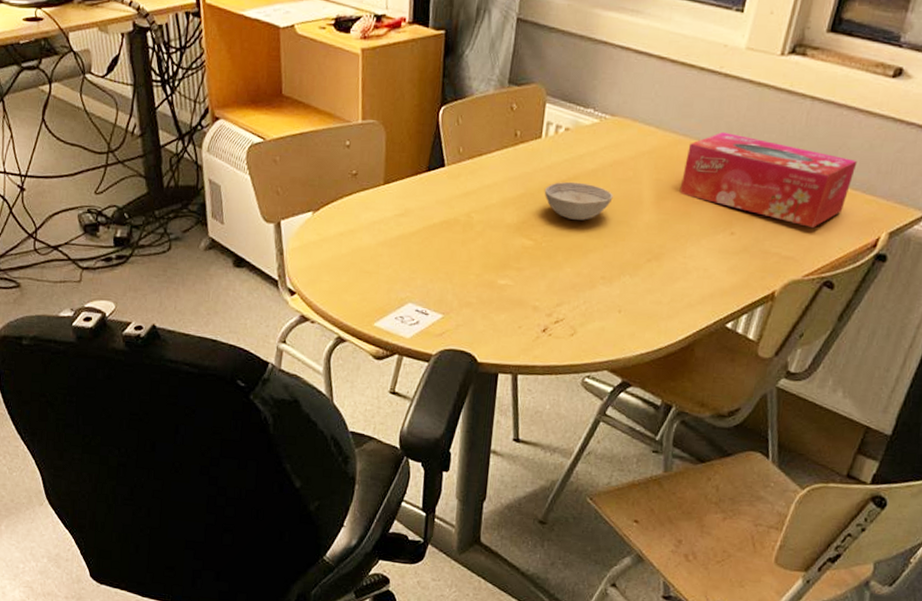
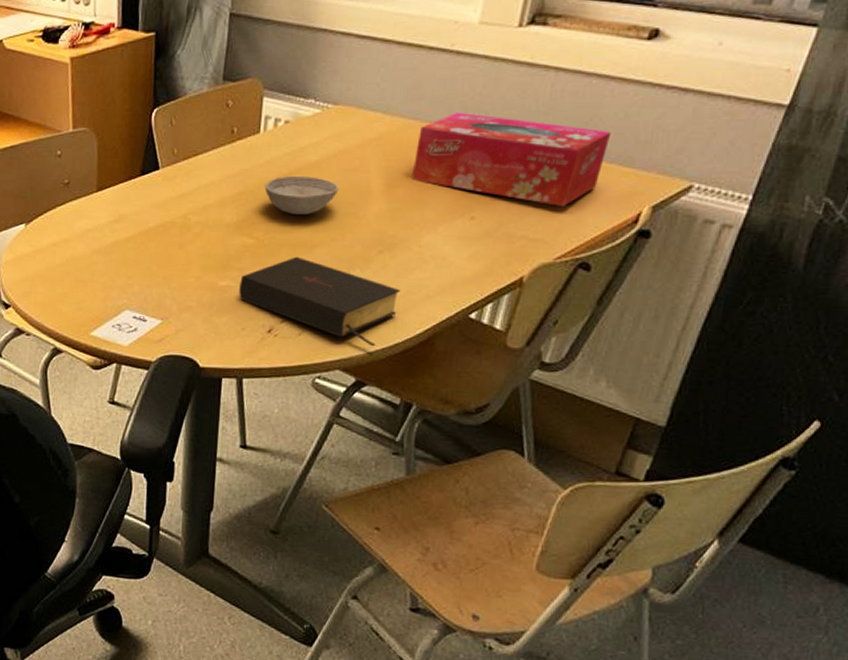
bible: none [516,260,665,350] -> present [239,256,400,347]

